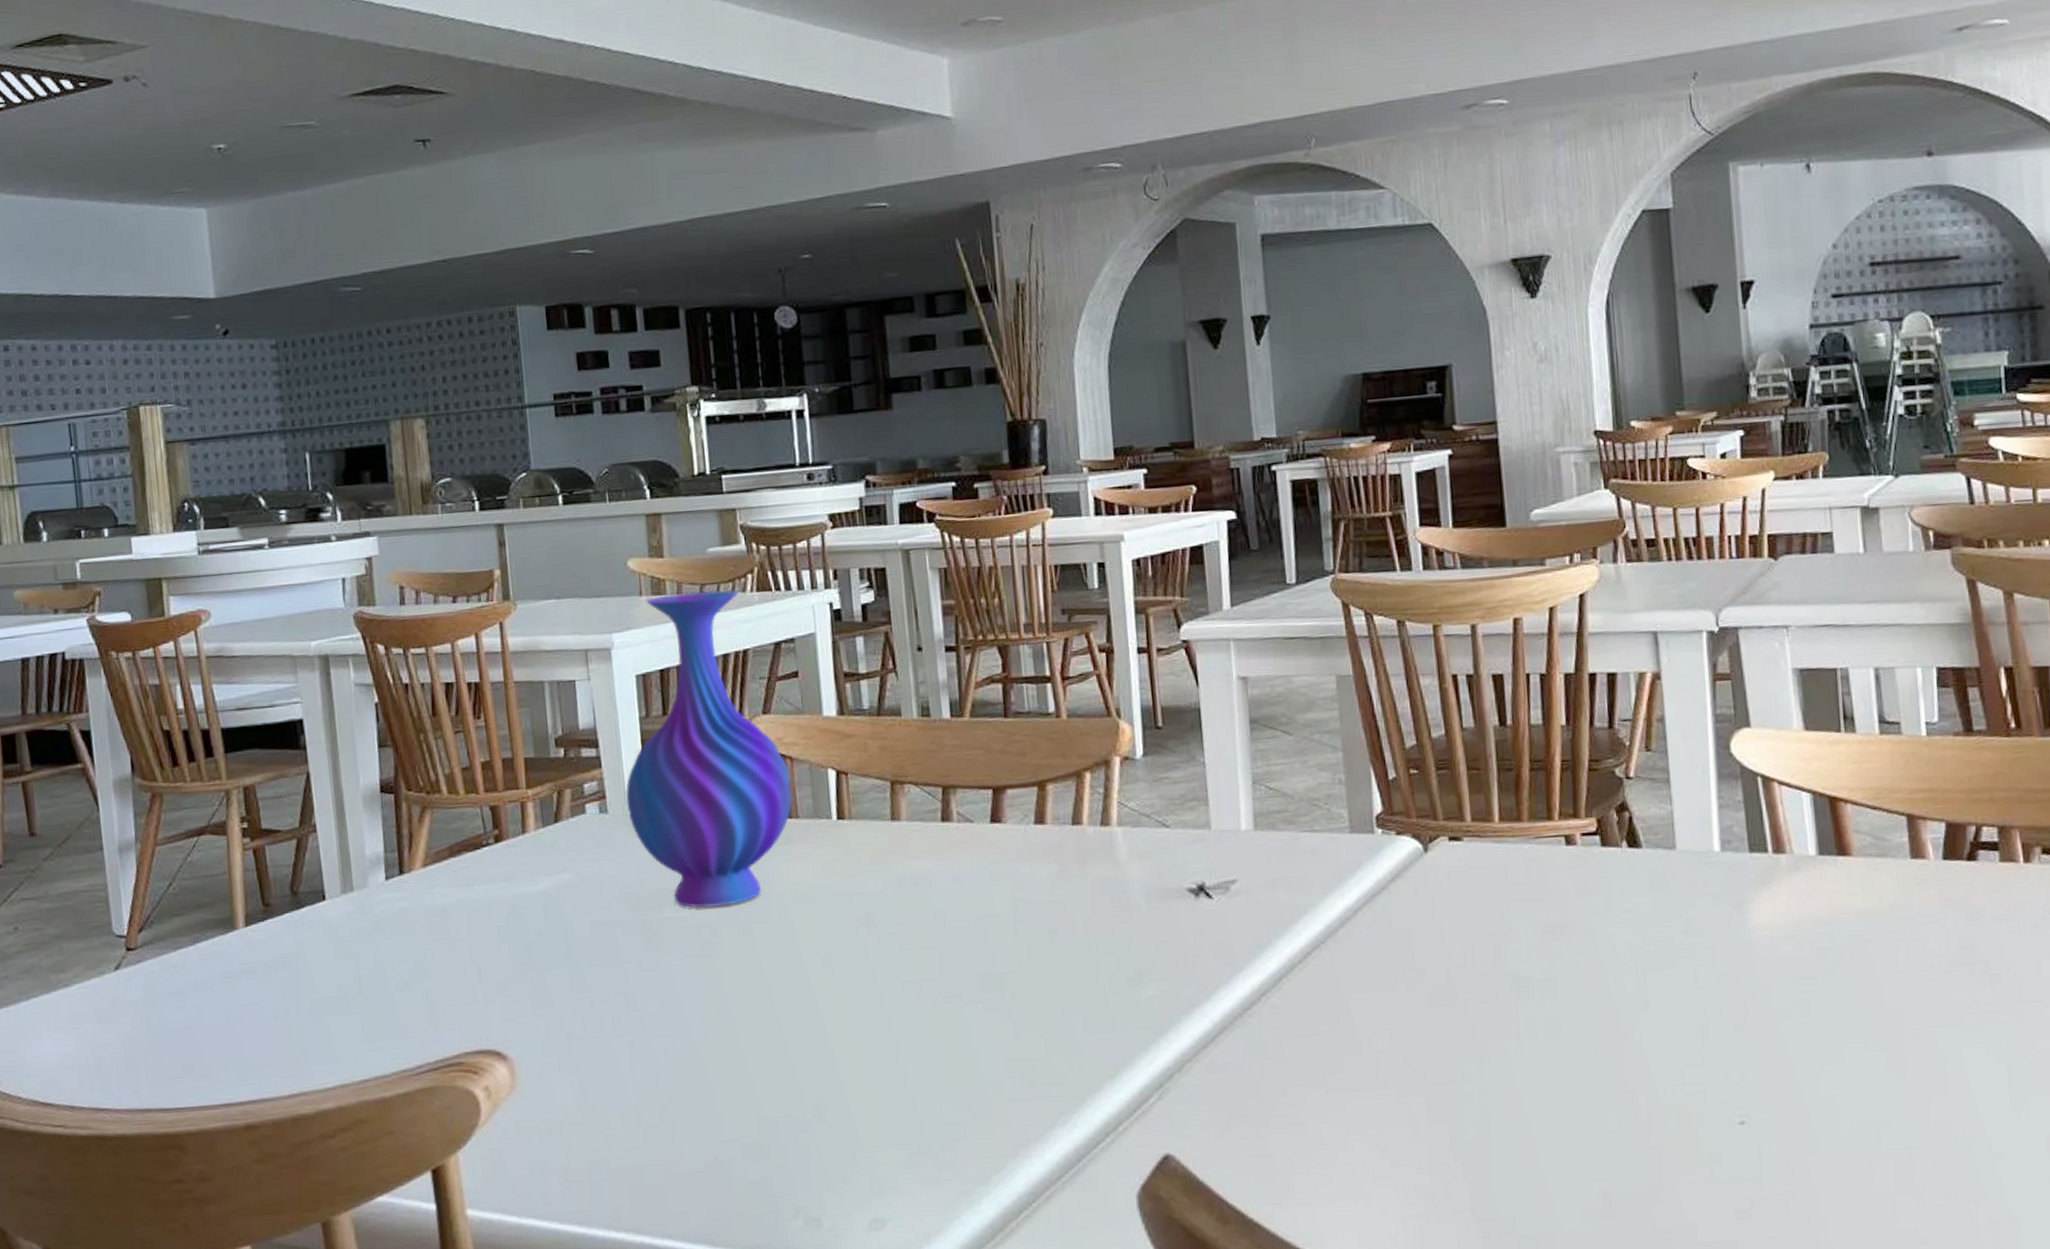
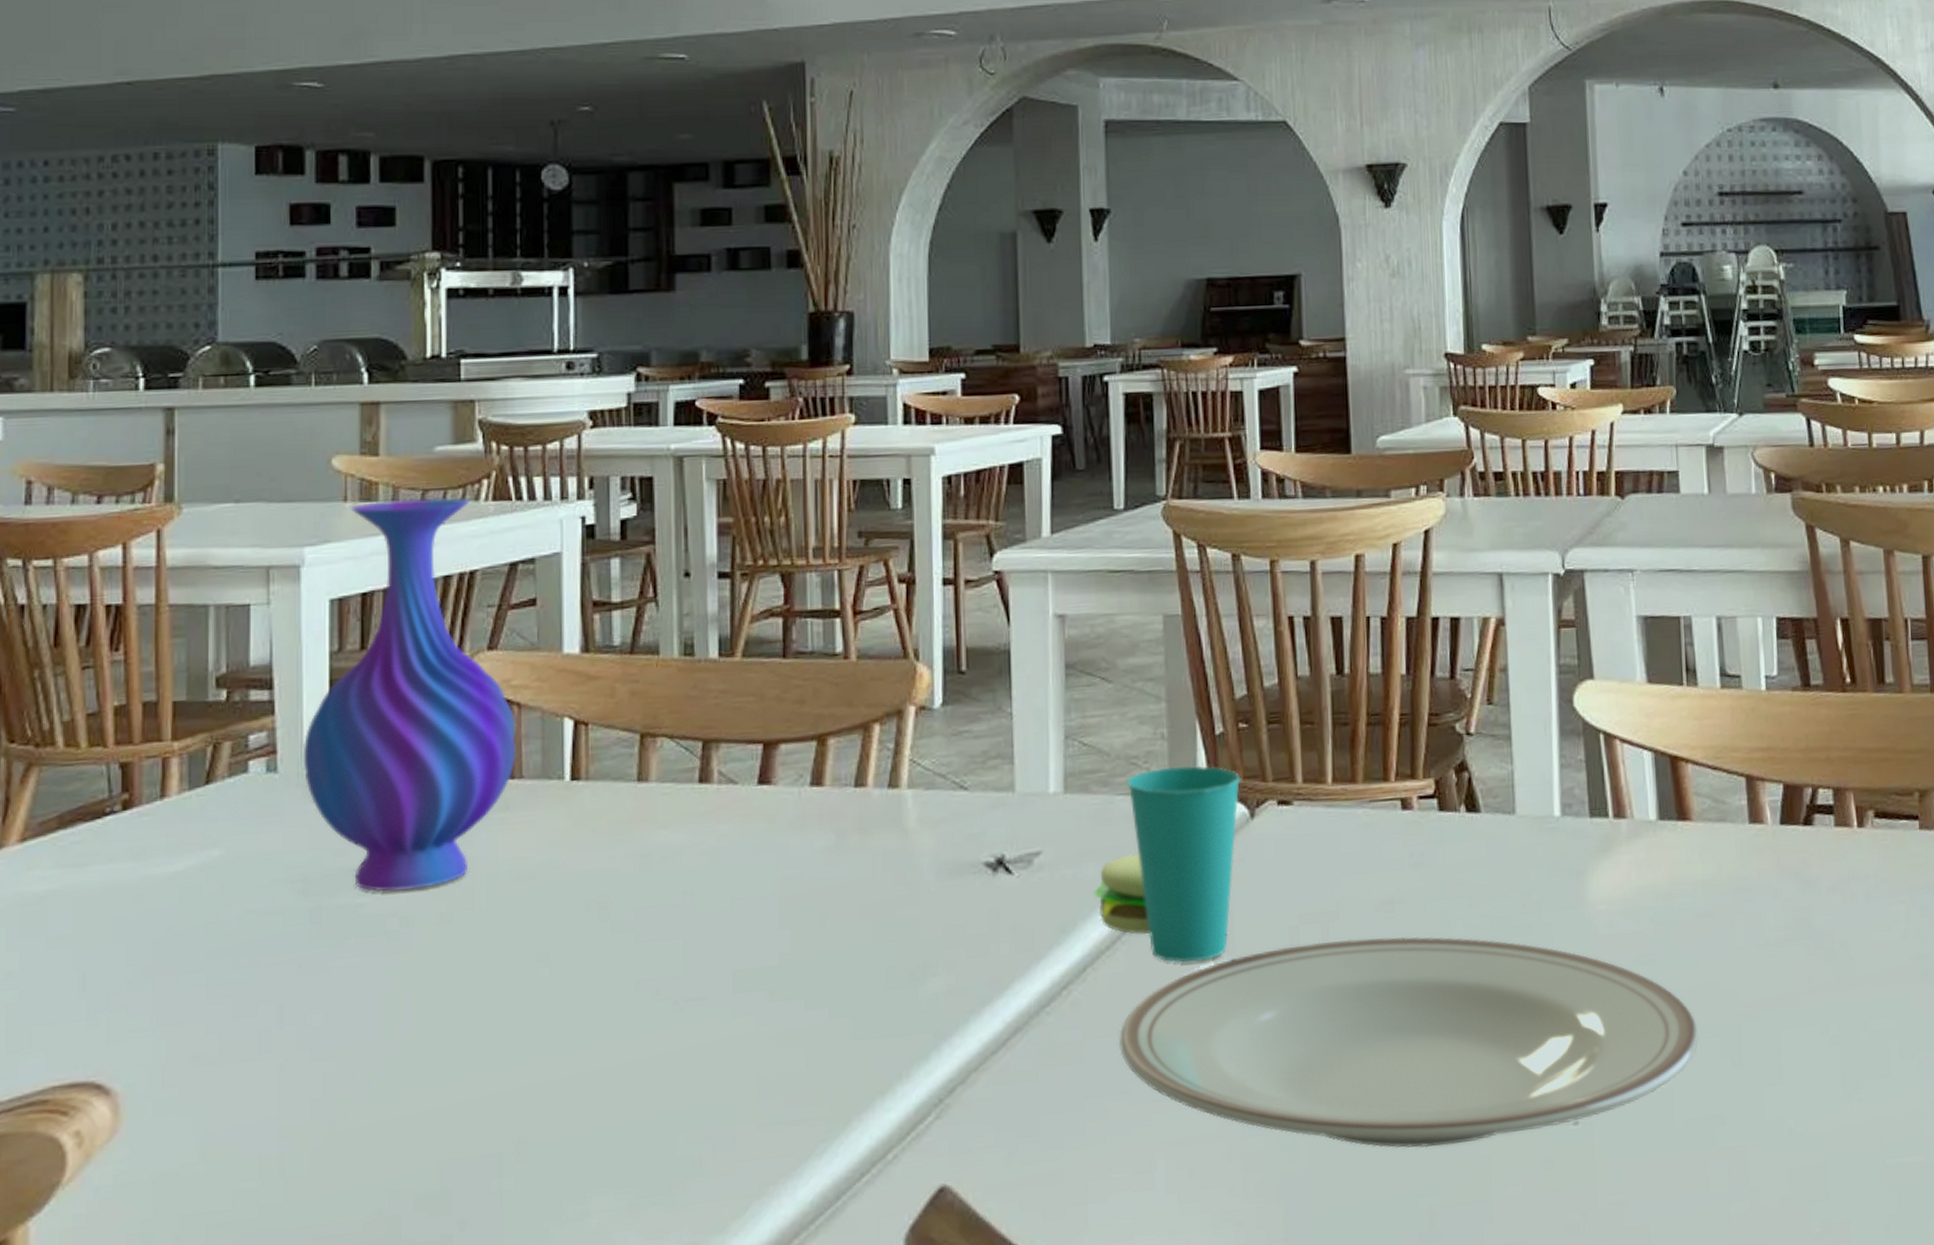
cup: none [1285,806,1414,976] -> present [1093,765,1241,963]
plate: none [1313,956,1863,1139] -> present [1118,936,1699,1148]

